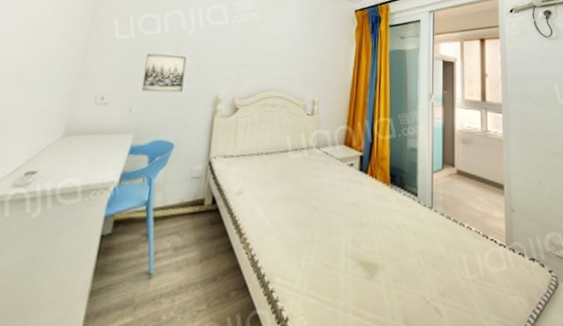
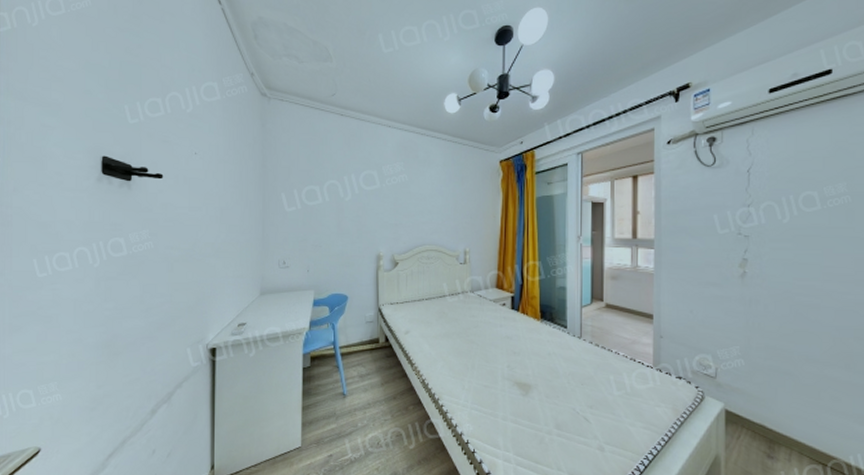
wall art: present [141,53,187,93] -> none [314,221,348,255]

